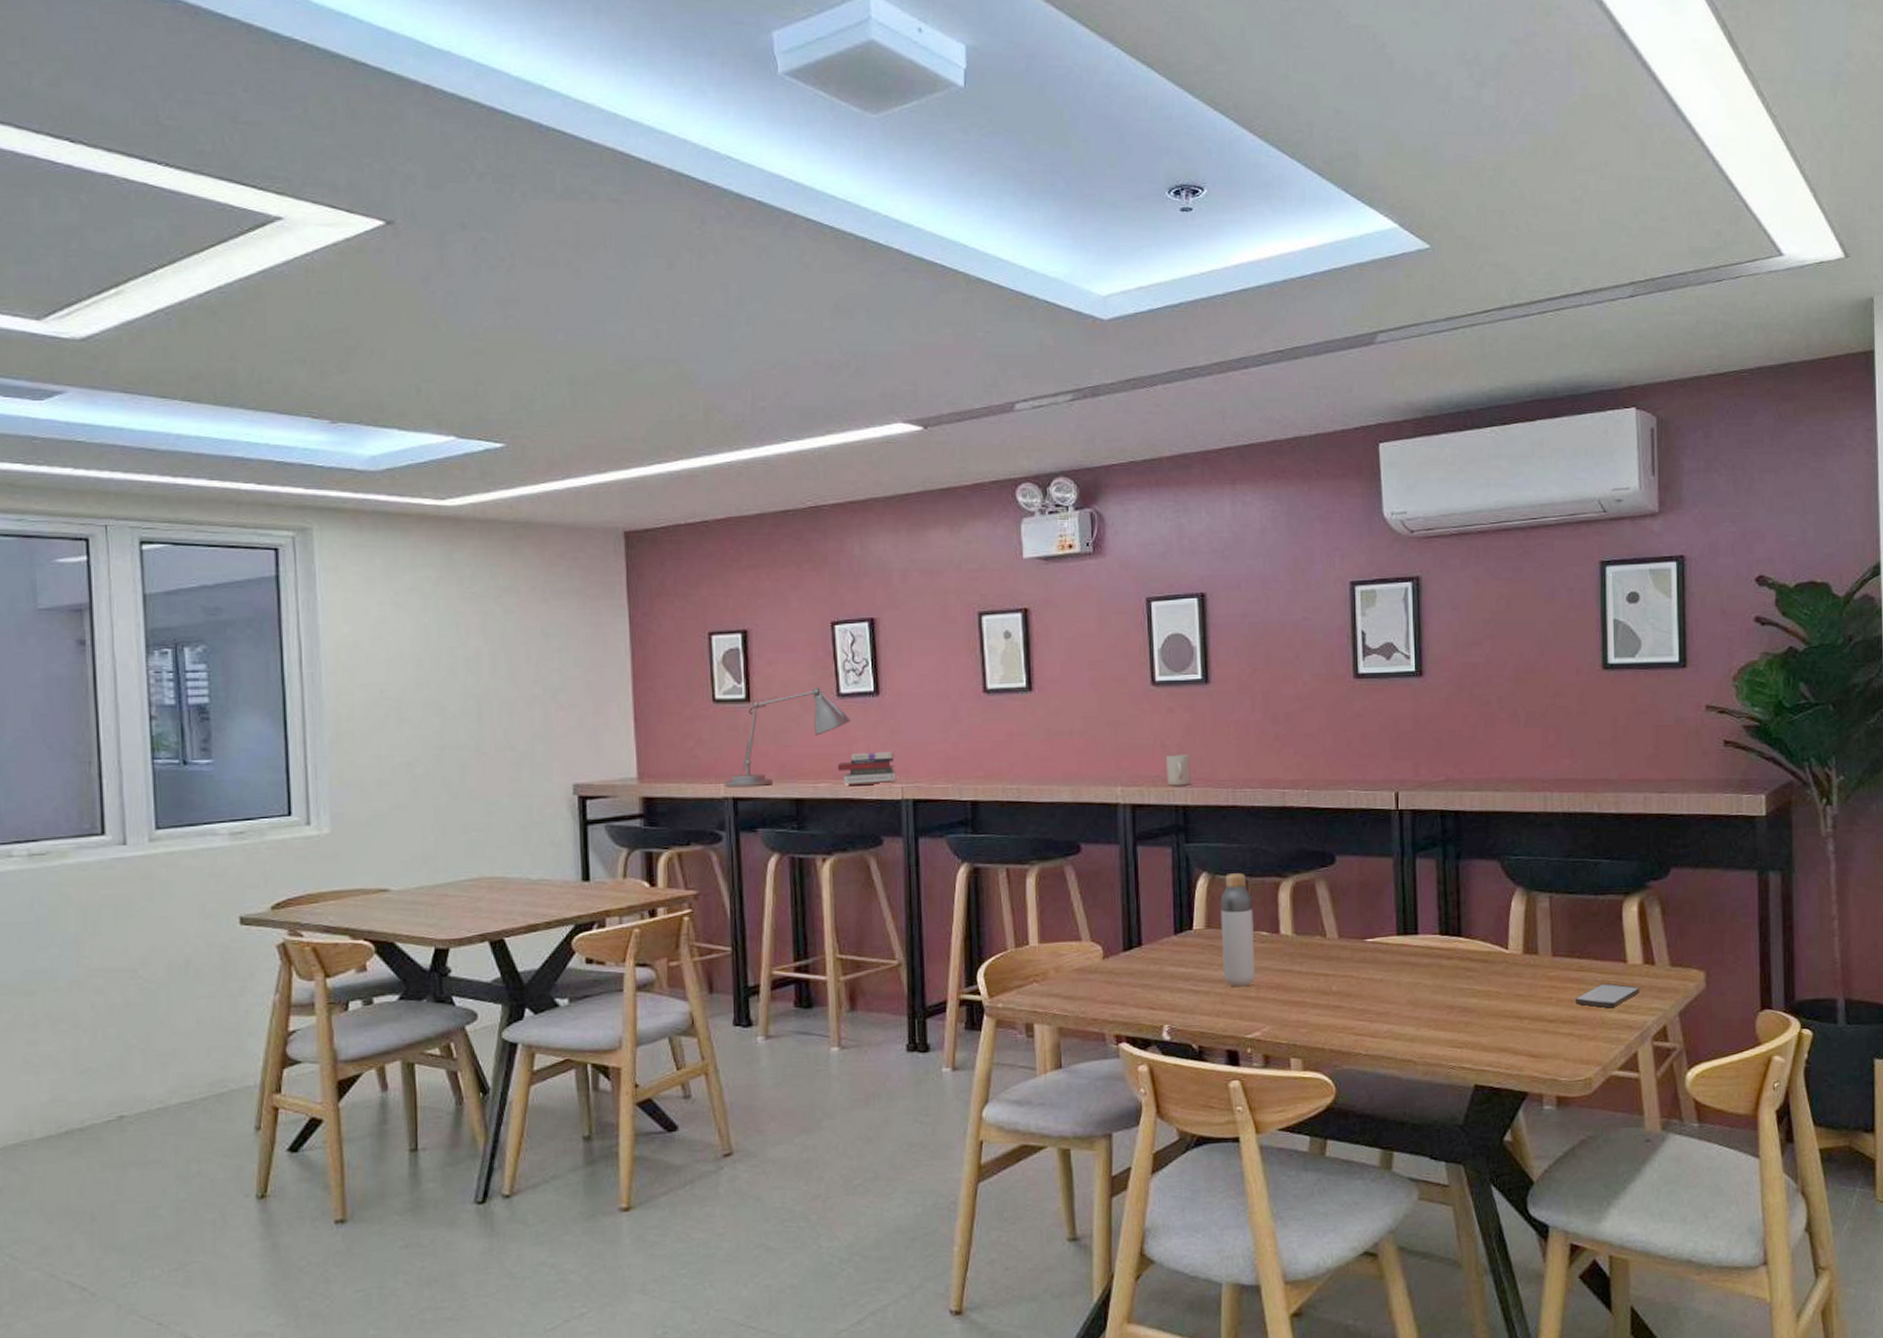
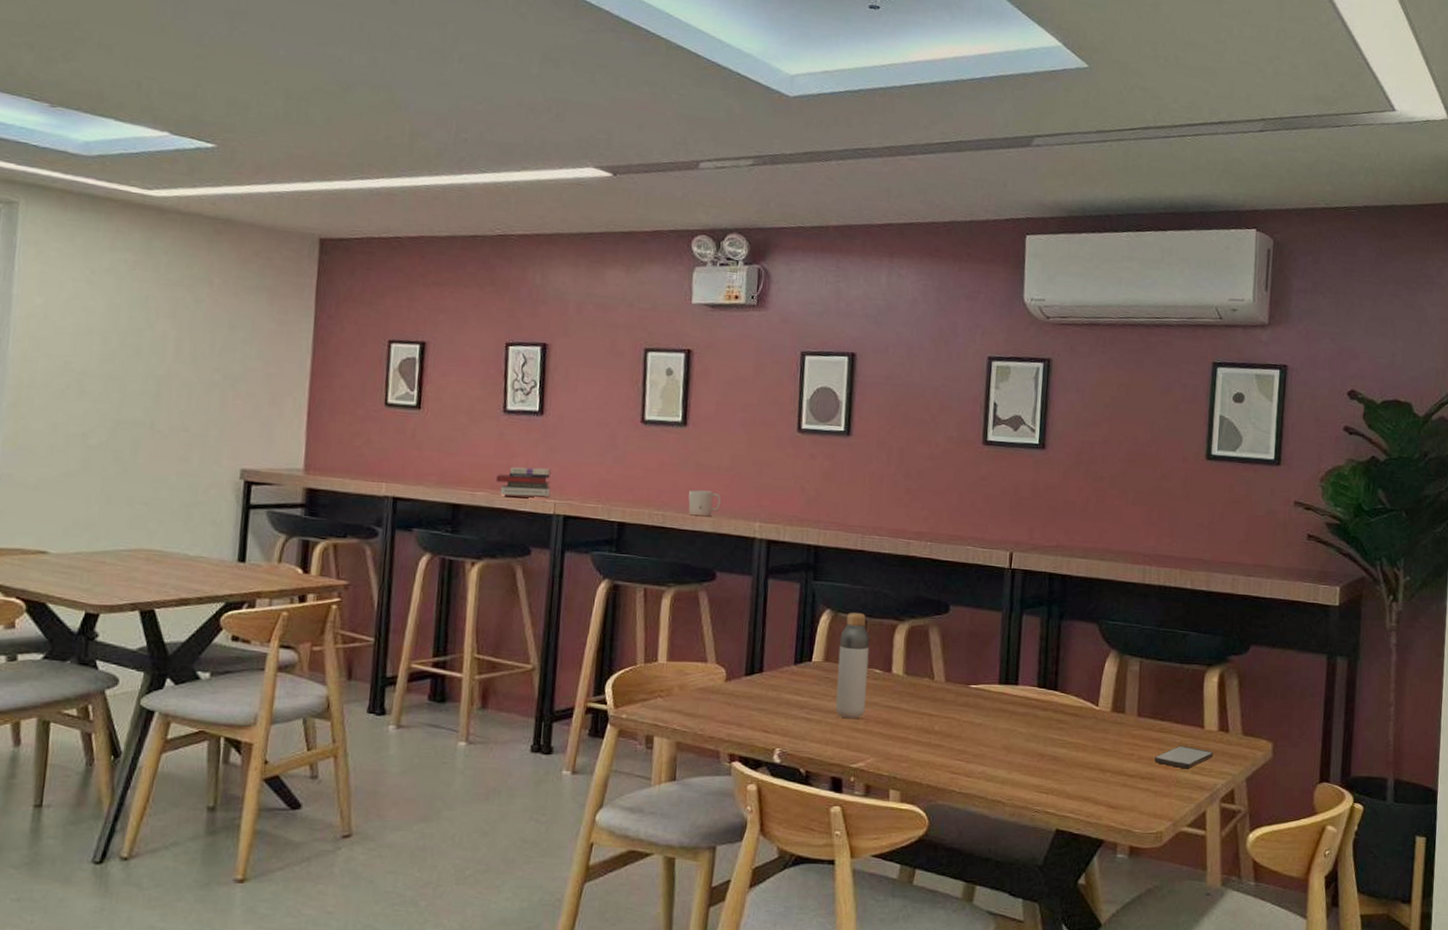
desk lamp: present [724,687,851,788] -> none [386,402,514,489]
mug: none [1043,758,1078,787] -> present [688,490,722,517]
cup: present [1165,754,1192,786] -> none [802,497,826,528]

